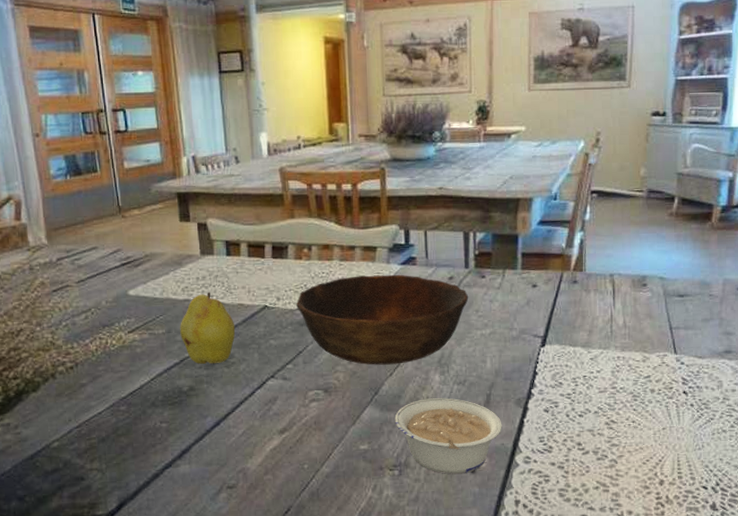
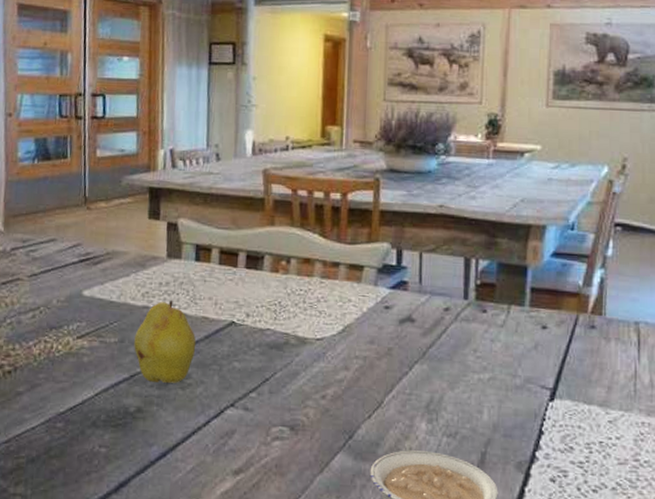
bowl: present [296,274,469,365] -> none [267,296,467,405]

